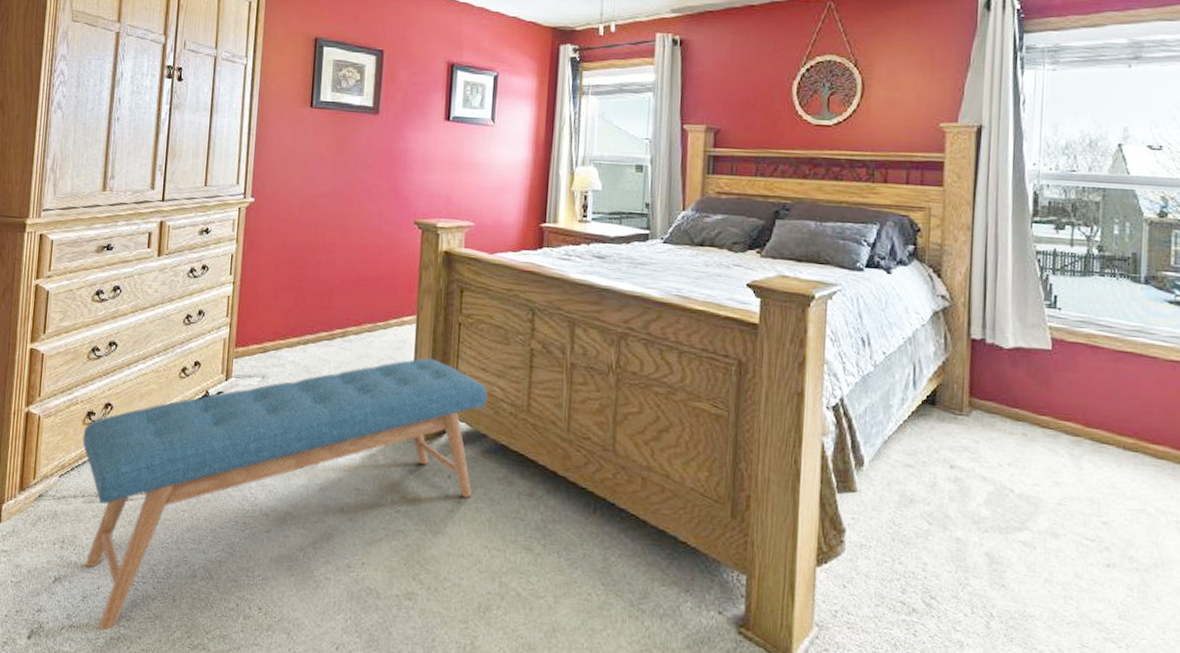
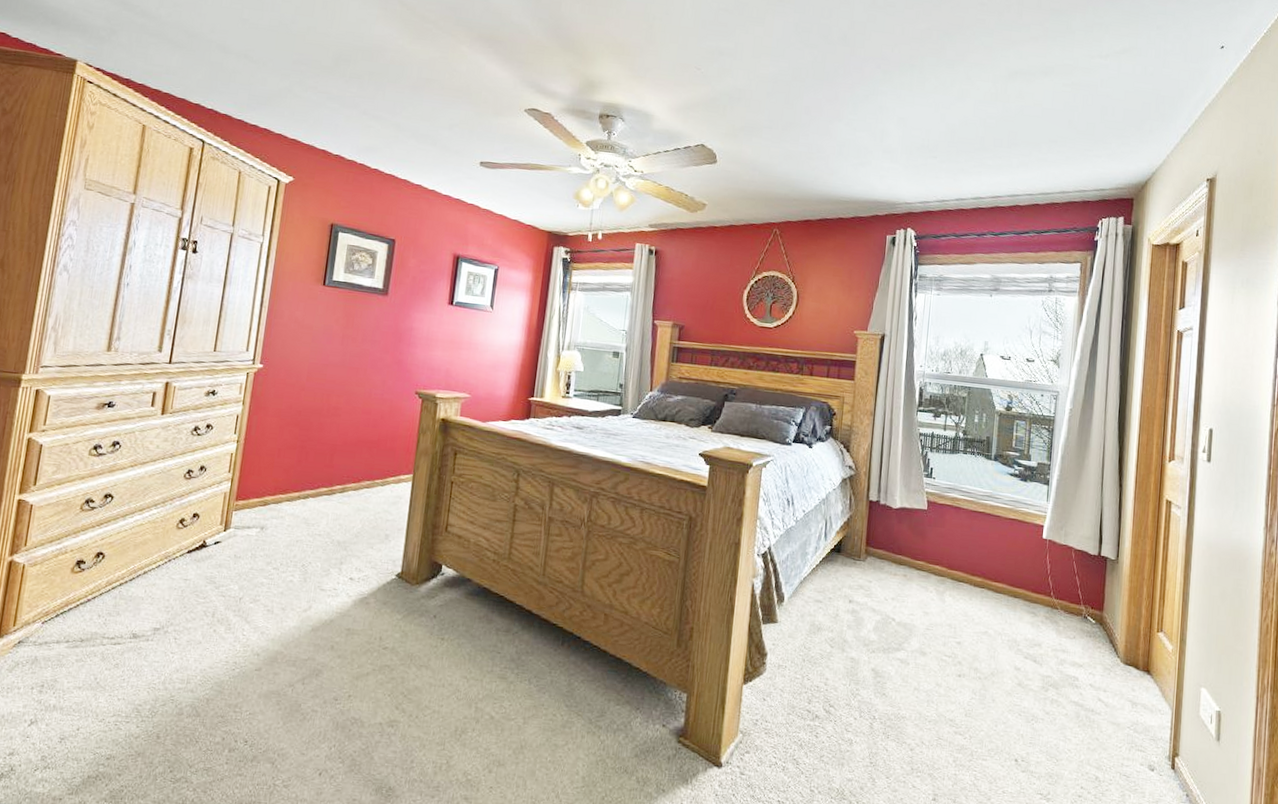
bench: present [82,358,488,631] -> none [64,512,474,770]

